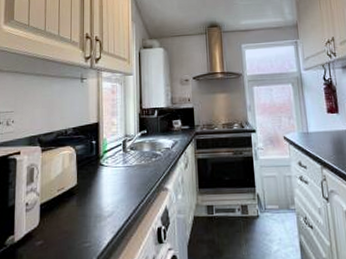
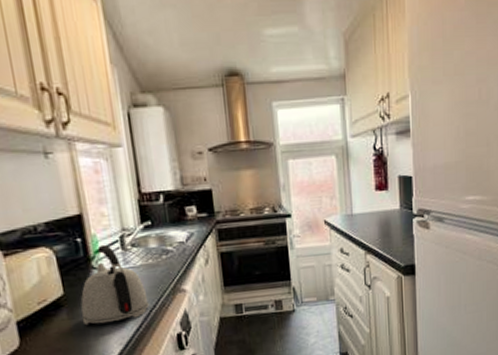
kettle: none [87,146,138,213] -> present [81,244,149,326]

